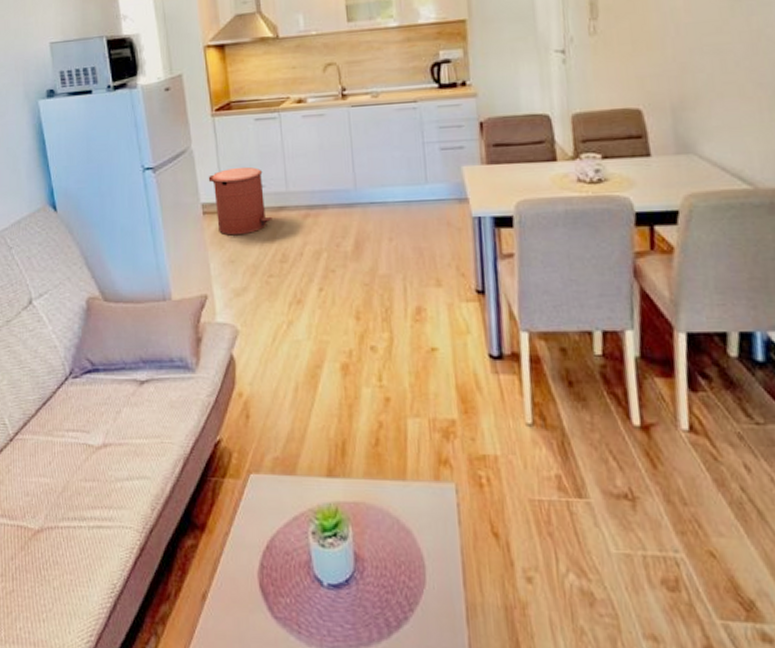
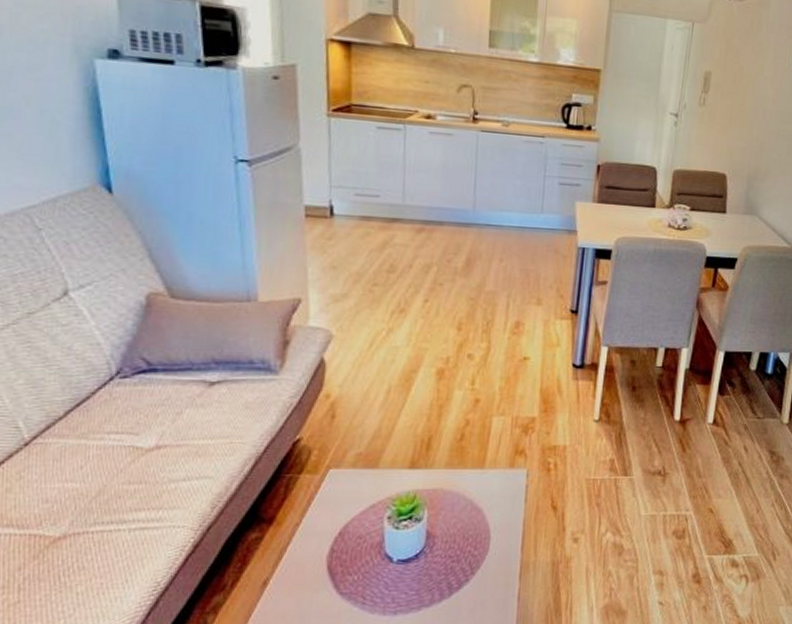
trash can: present [208,166,273,236] -> none [315,173,384,242]

